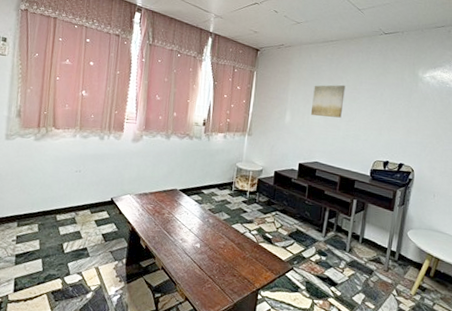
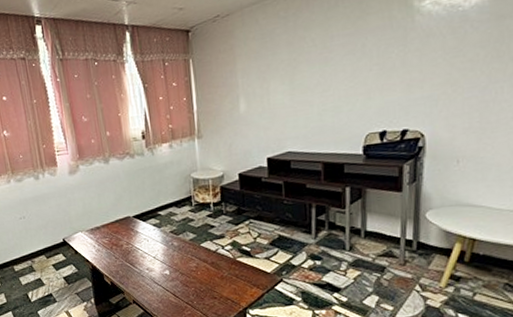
wall art: present [310,85,345,118] -> none [269,46,313,97]

